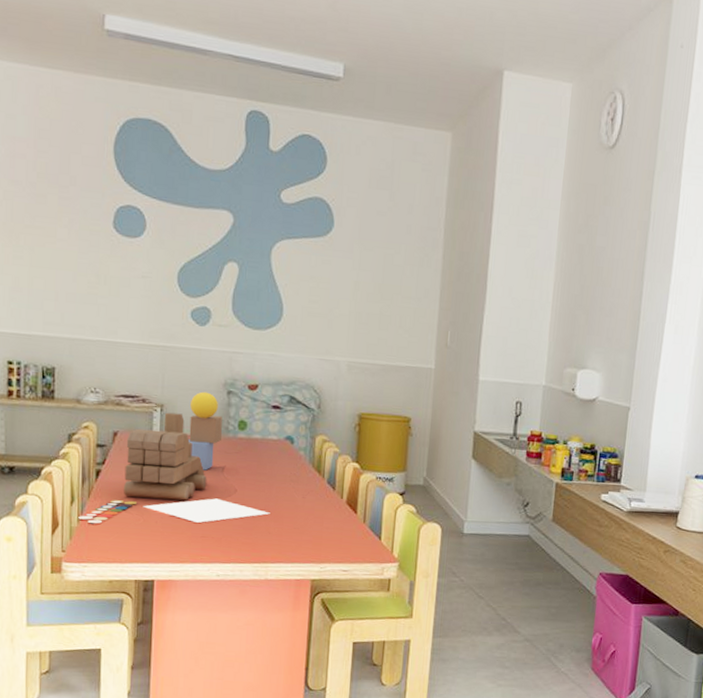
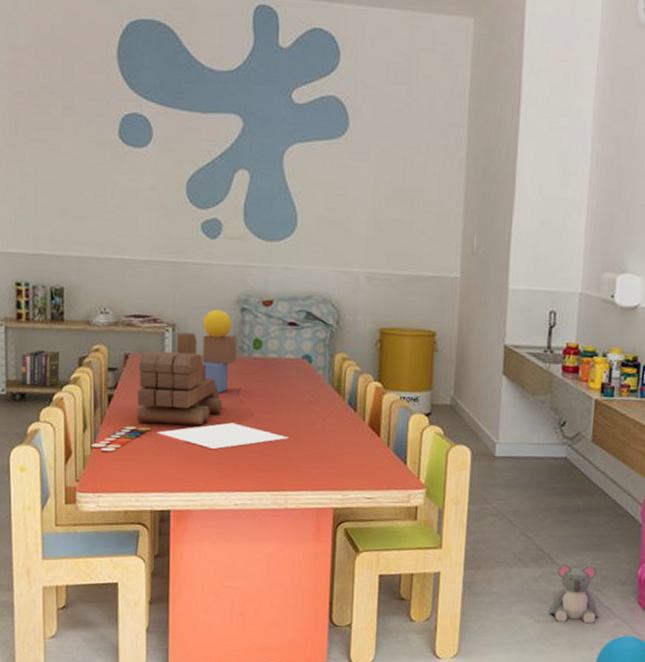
books: none [10,425,50,461] -> present [21,349,60,387]
stuffed animal: none [510,632,556,687] -> present [549,563,599,623]

